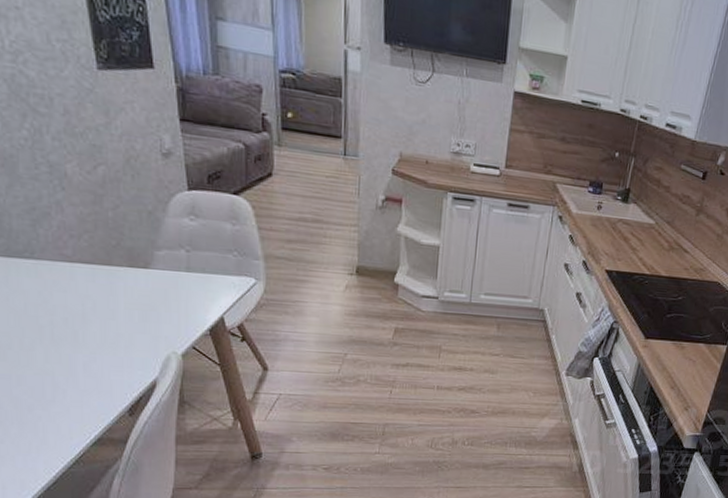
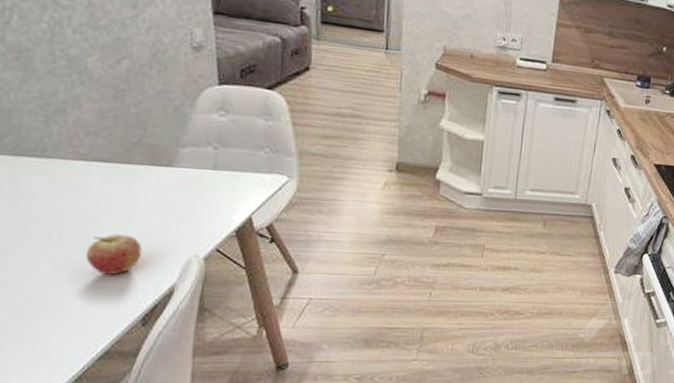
fruit: none [75,331,126,369] -> present [85,234,142,275]

